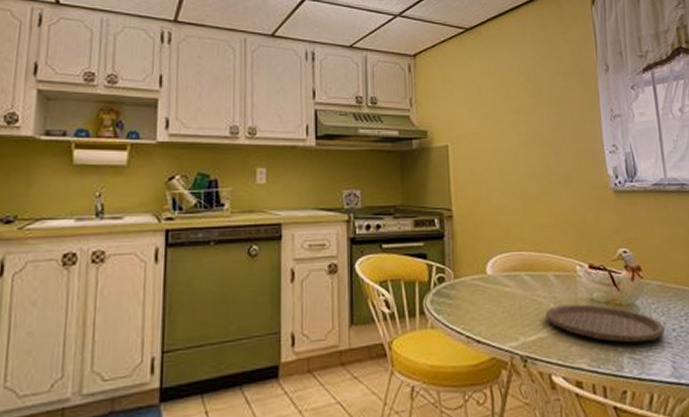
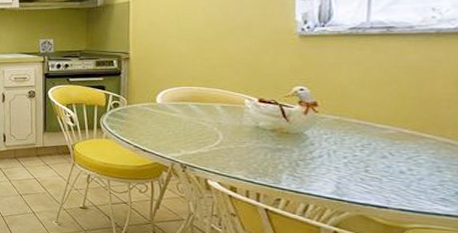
plate: present [546,304,666,343] -> none [209,130,335,164]

